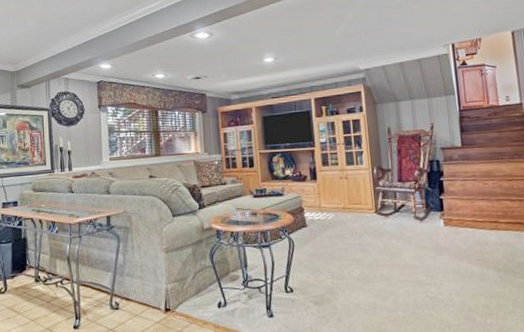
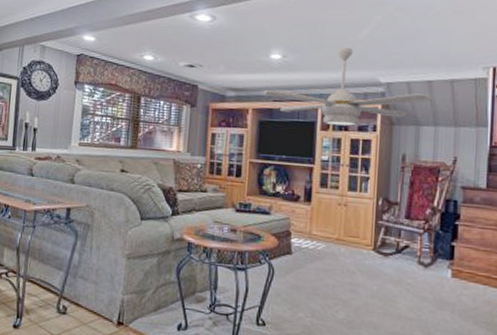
ceiling fan: none [262,43,406,112] -> present [263,47,433,126]

